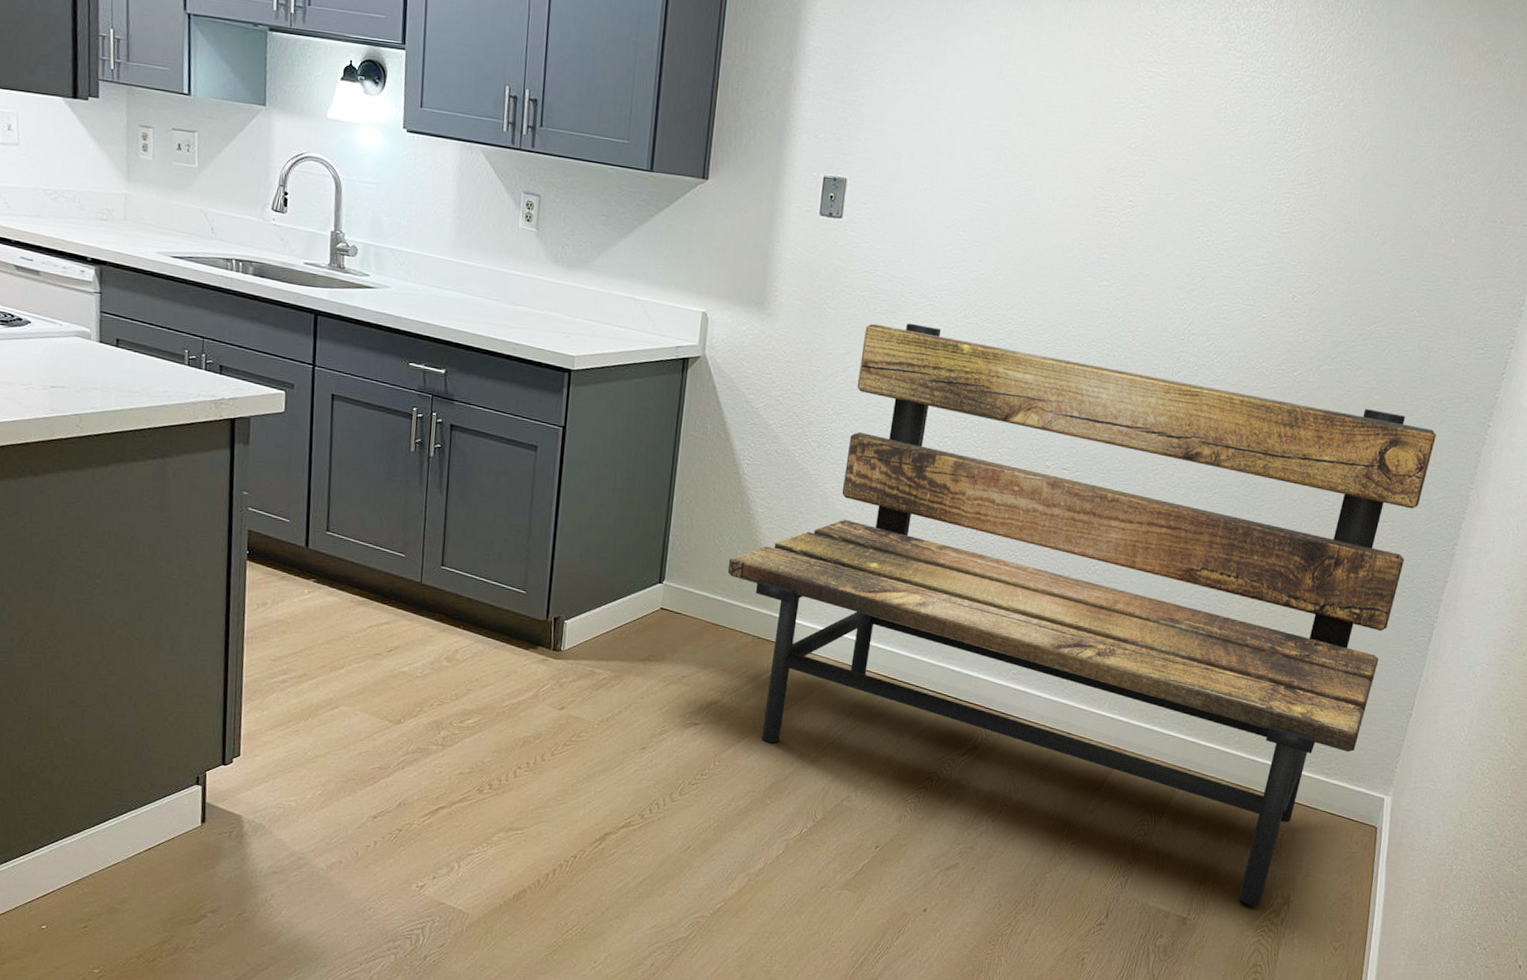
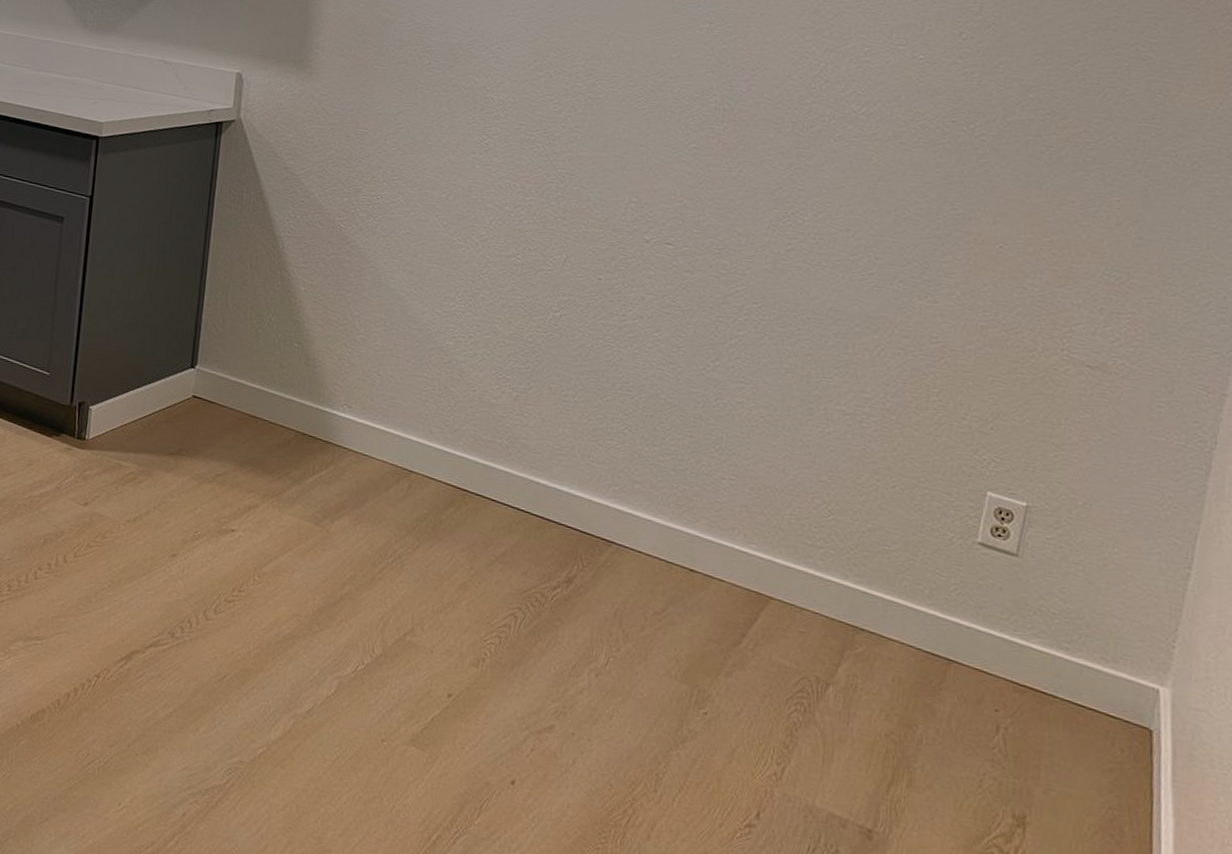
bench: present [727,323,1437,907] -> none [266,78,1188,825]

